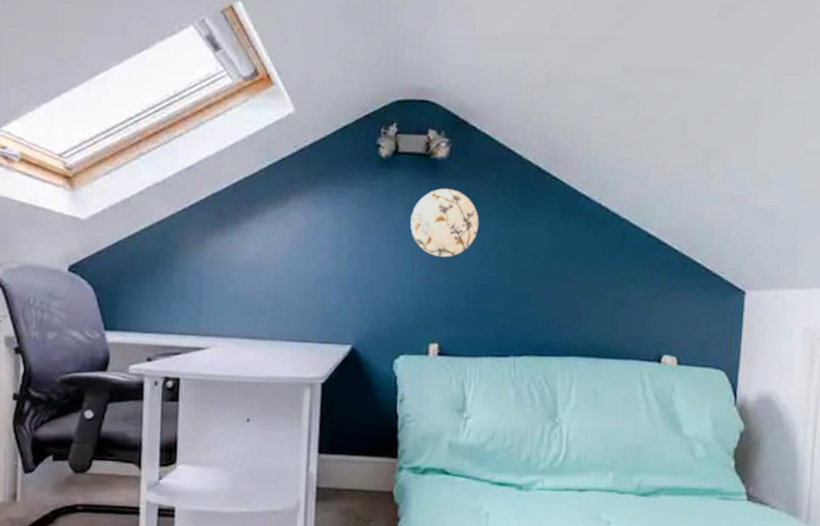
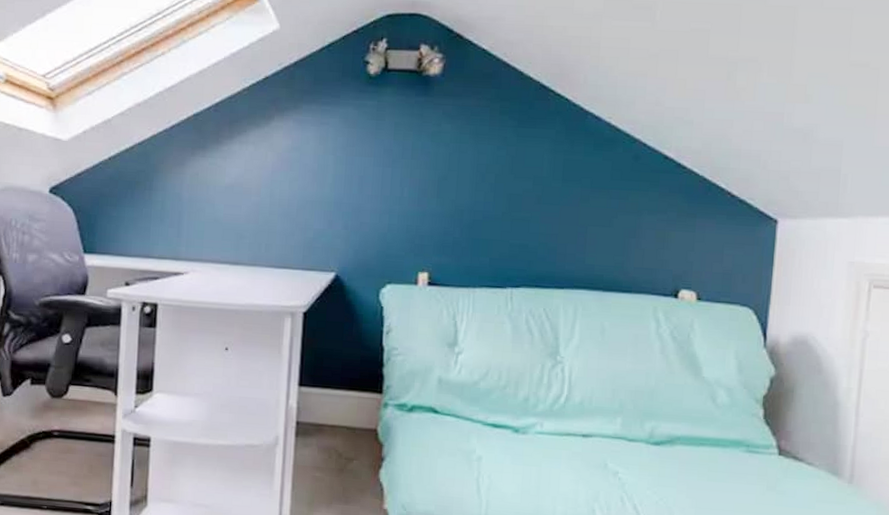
decorative plate: present [410,188,479,258] -> none [400,107,475,181]

